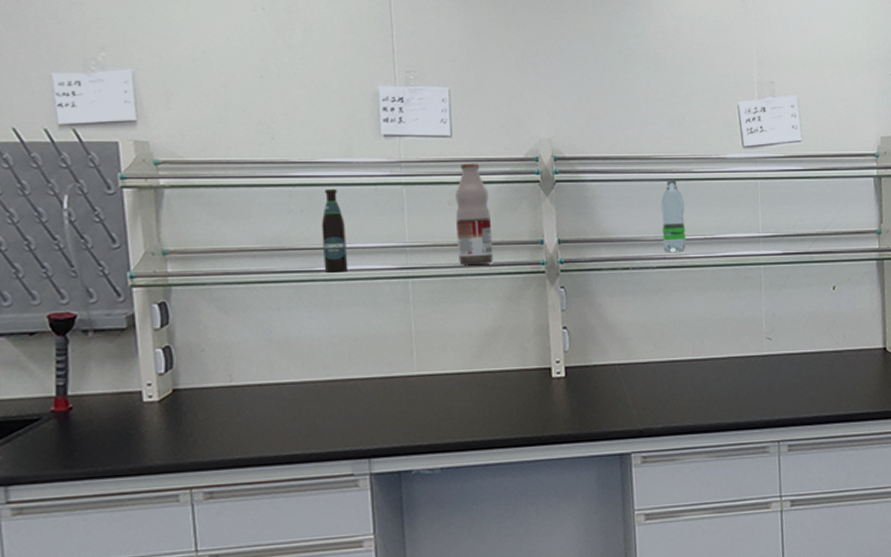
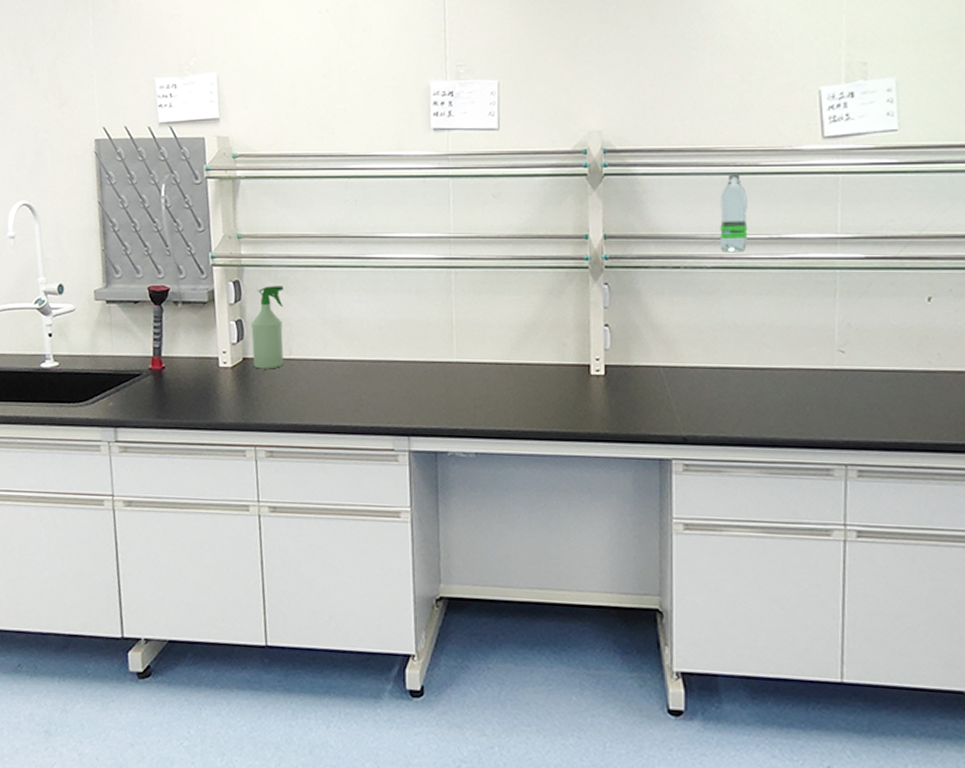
spray bottle: none [181,306,223,401] -> present [250,286,284,369]
bottle: present [321,189,348,274] -> none [372,181,396,261]
beverage bottle: present [455,163,493,266] -> none [500,156,536,258]

